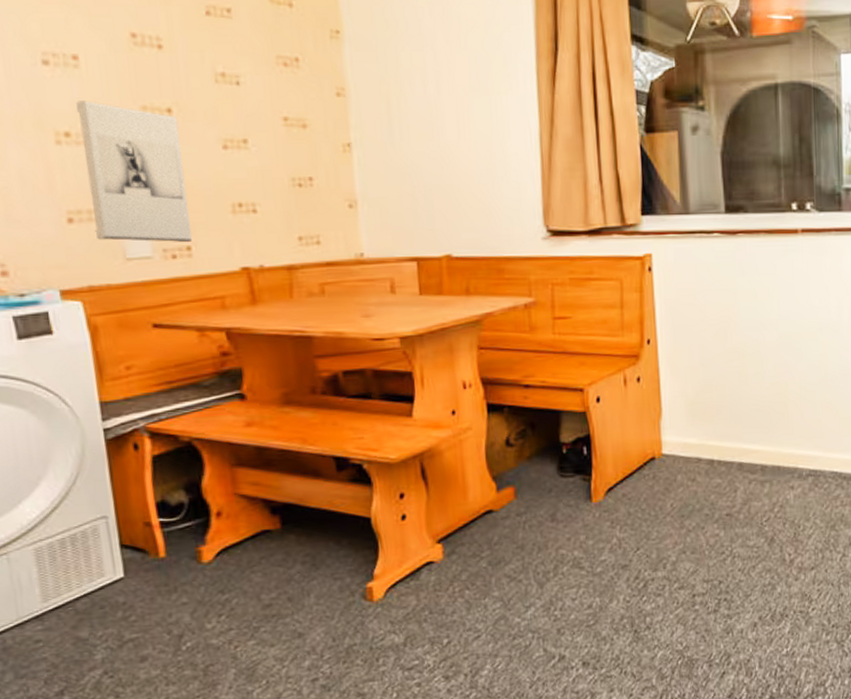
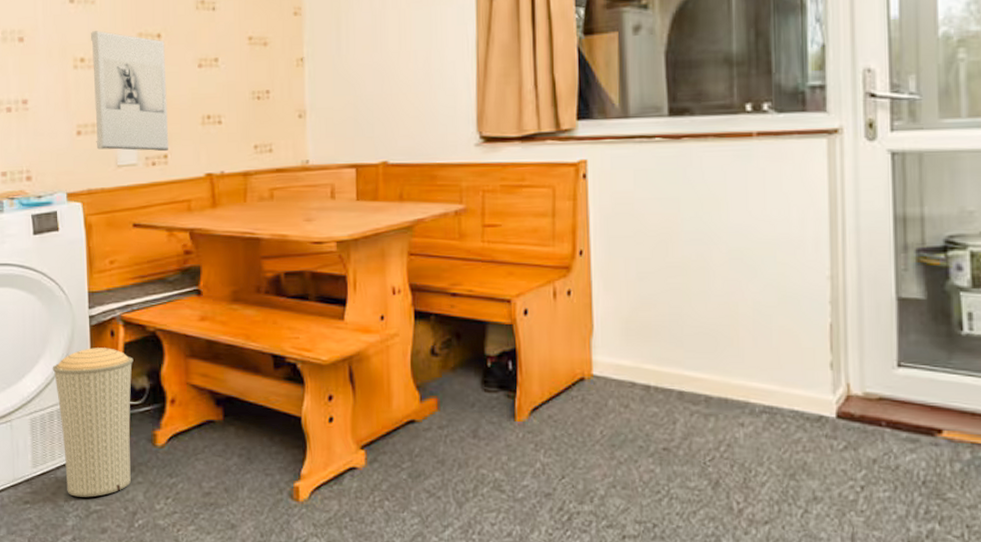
trash can: none [58,462,173,628] -> present [52,348,134,497]

